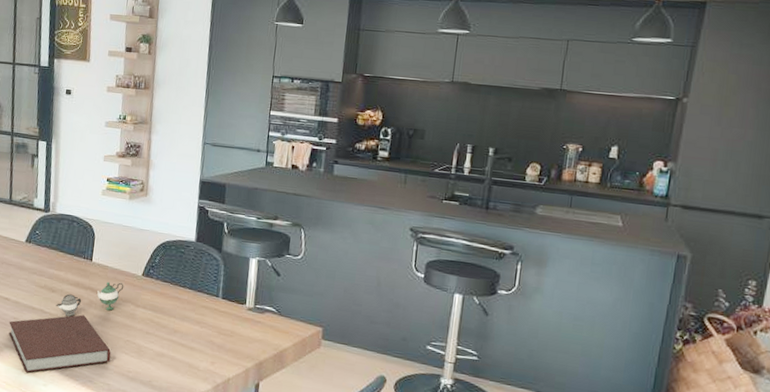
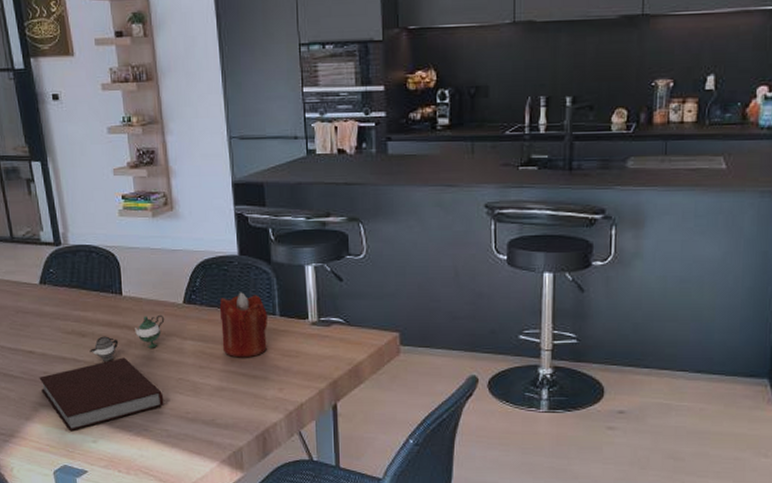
candle: none [168,273,212,331] -> present [219,292,268,358]

